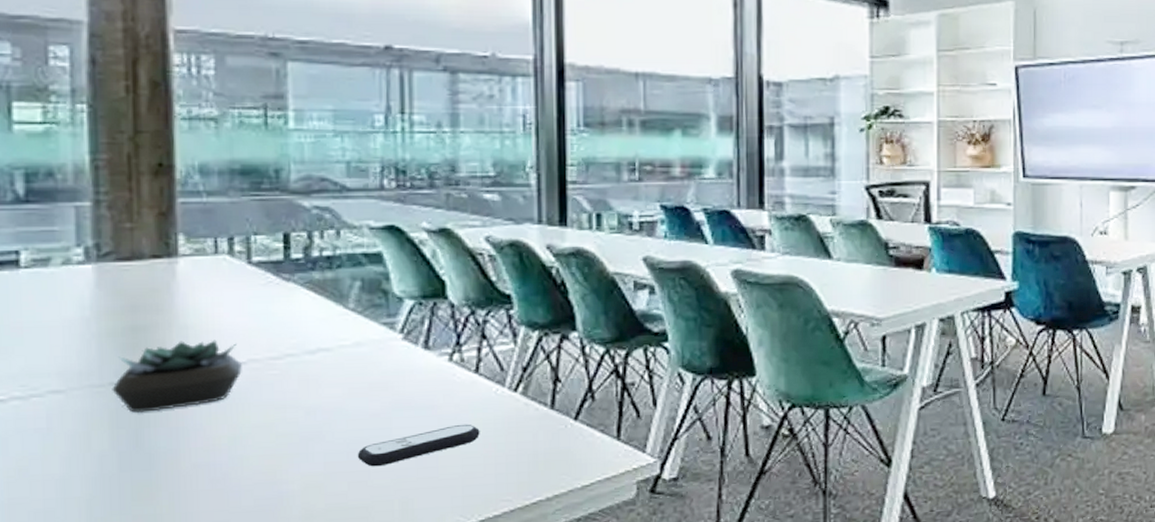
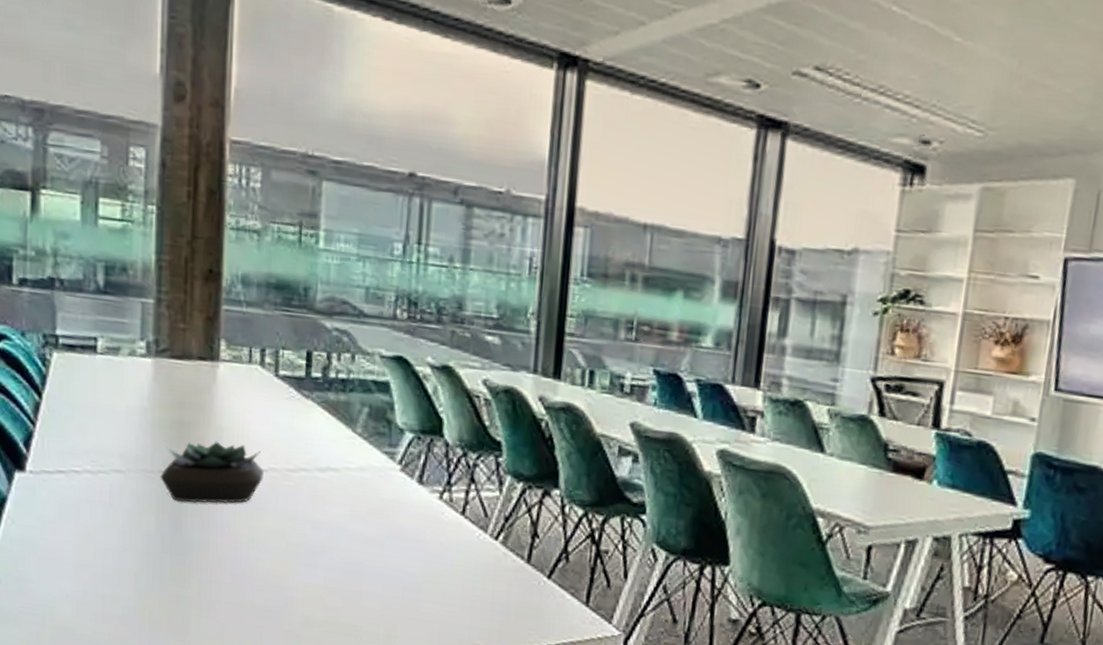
remote control: present [357,424,480,467] -> none [352,562,461,590]

